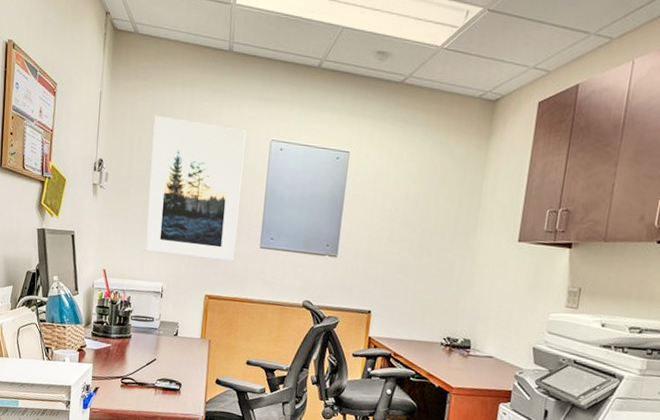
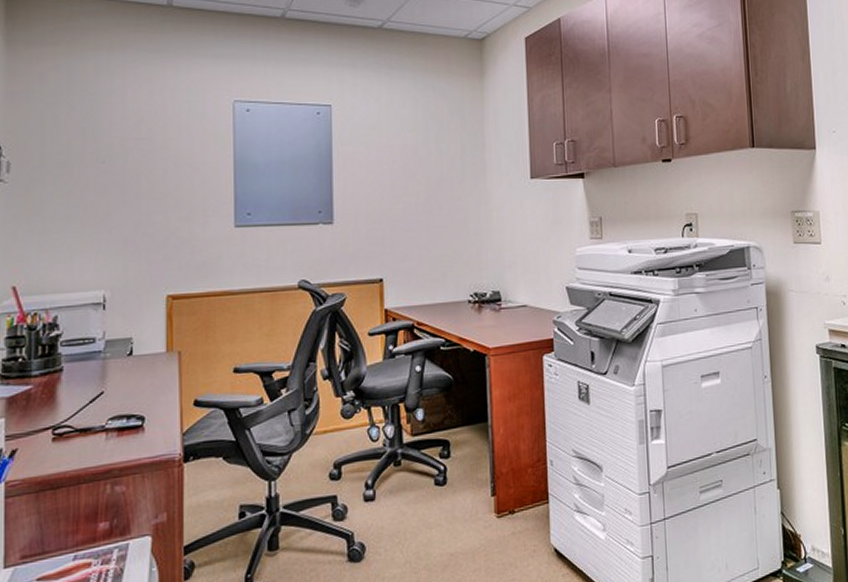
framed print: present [145,115,246,262] -> none [73,85,202,254]

